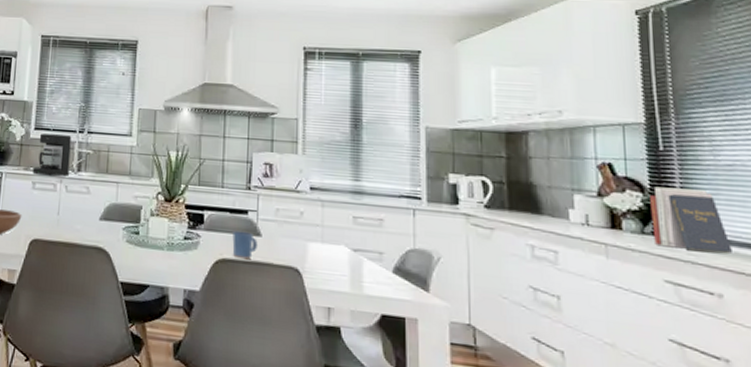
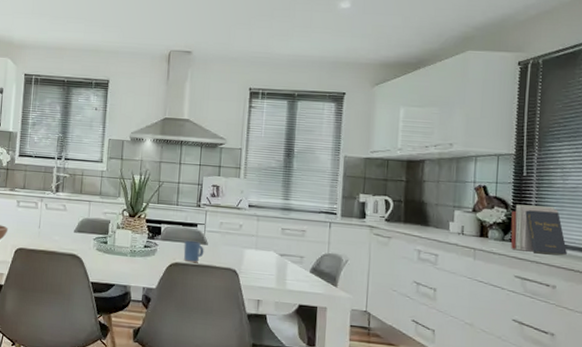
coffee maker: present [32,133,72,176] -> none [17,160,51,196]

